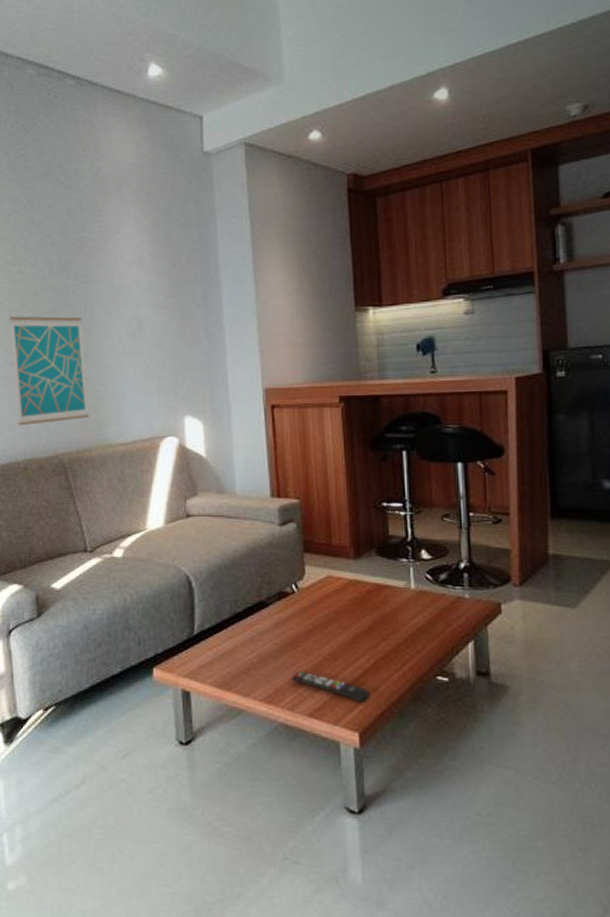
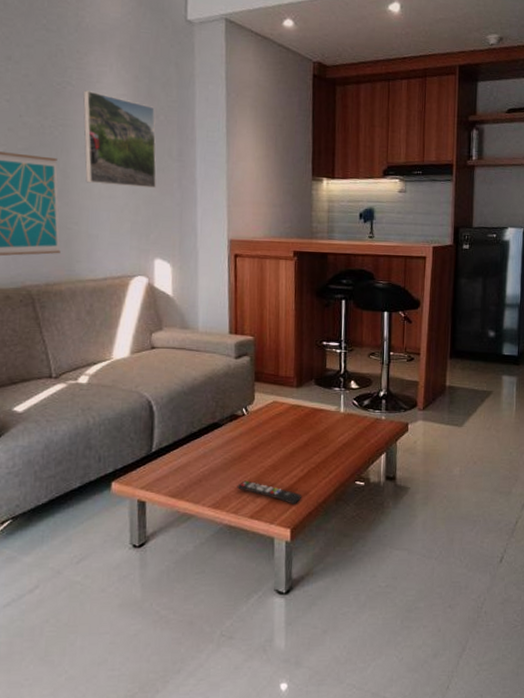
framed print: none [104,243,181,340] -> present [83,90,157,189]

